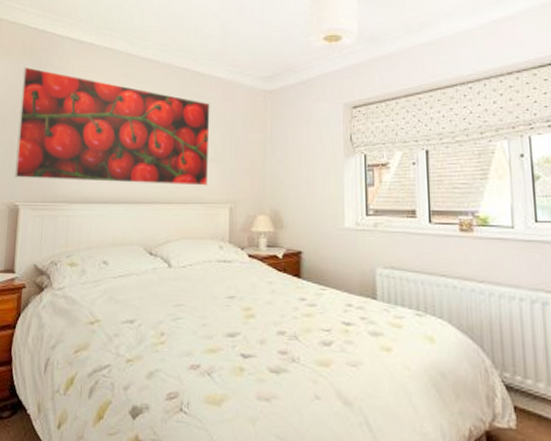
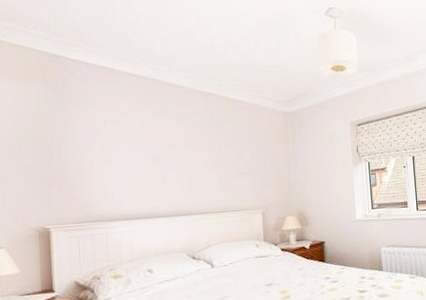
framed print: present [15,66,210,186] -> none [36,91,241,202]

